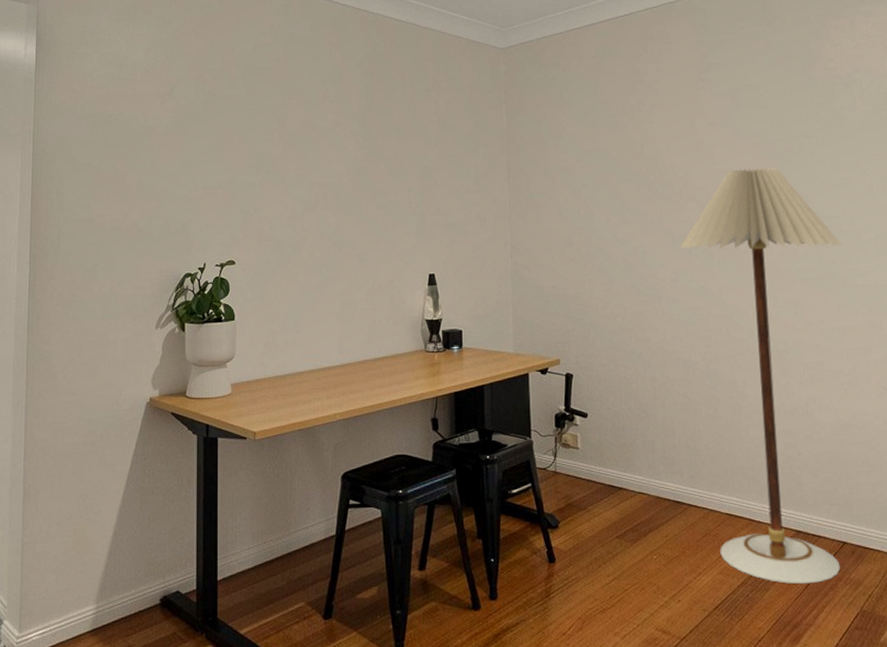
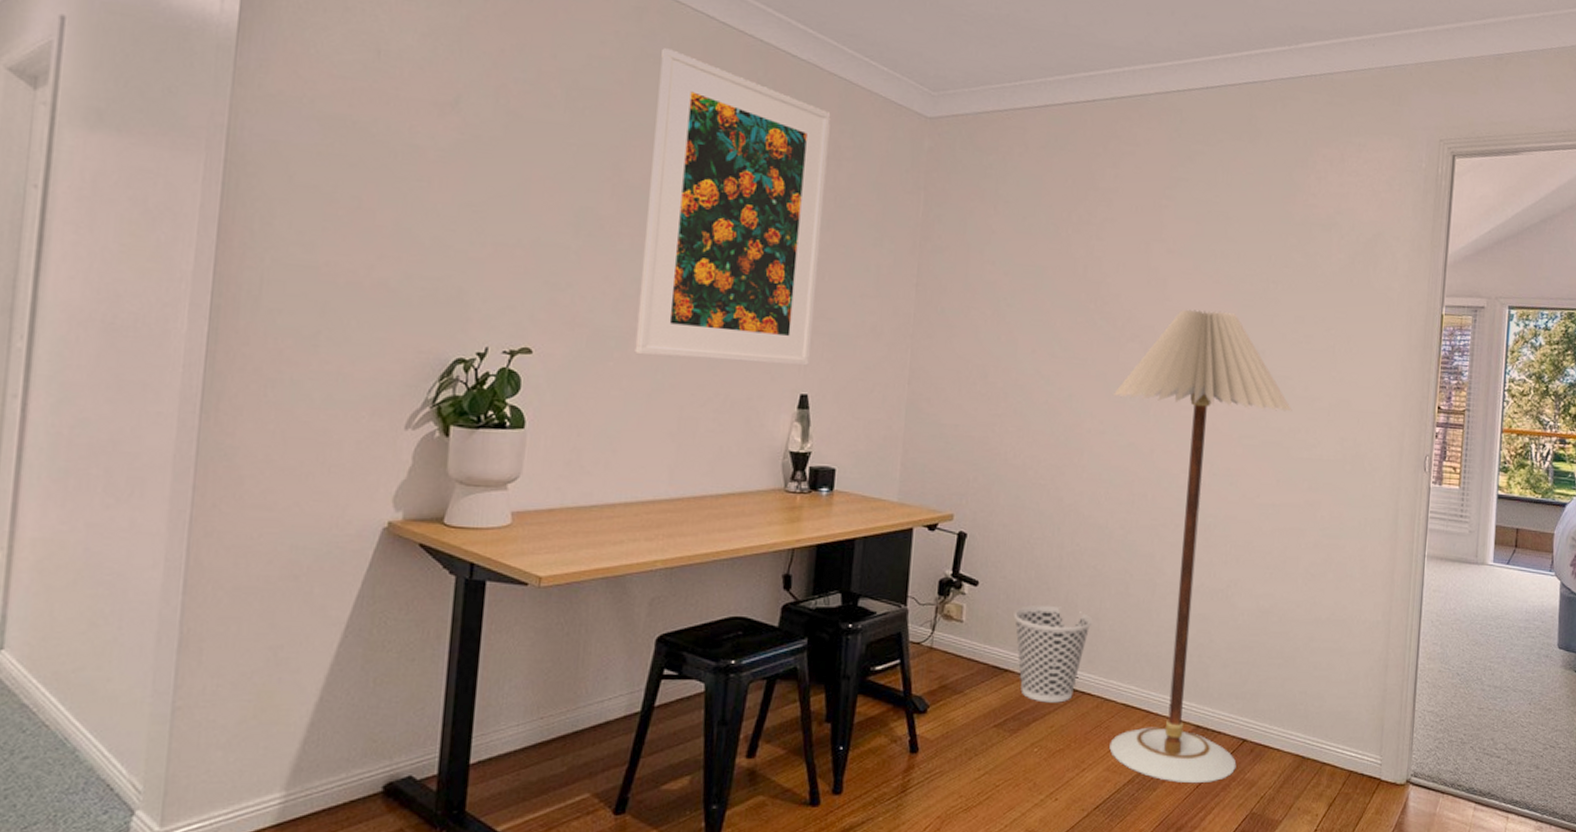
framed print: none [304,30,433,257] -> present [634,48,831,366]
wastebasket: none [620,431,689,515] -> present [1013,606,1092,703]

